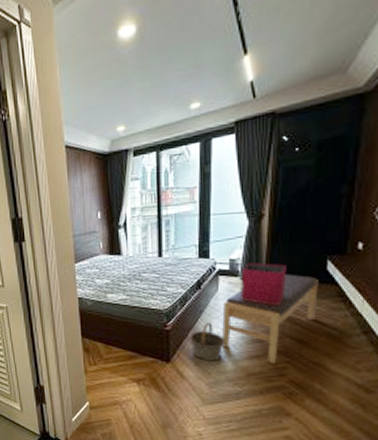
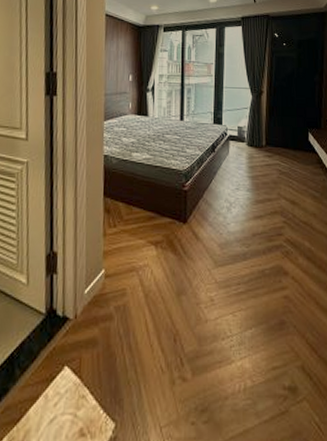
basket: present [190,323,226,361] -> none [205,184,235,222]
bench: present [222,274,318,364] -> none [232,142,304,224]
storage bin: present [240,263,286,306] -> none [246,131,281,170]

